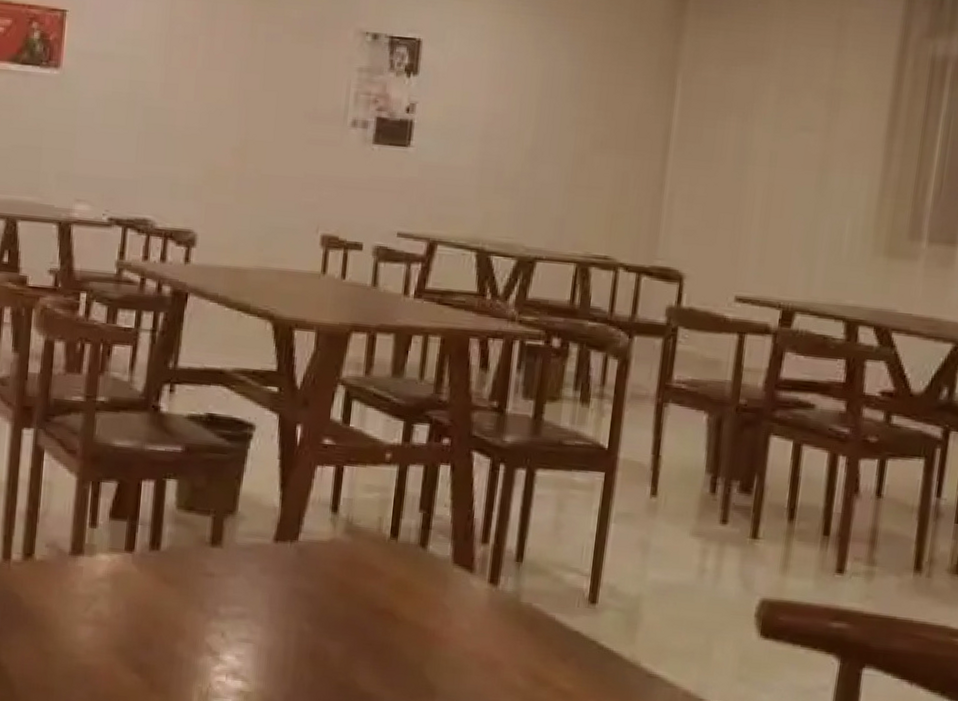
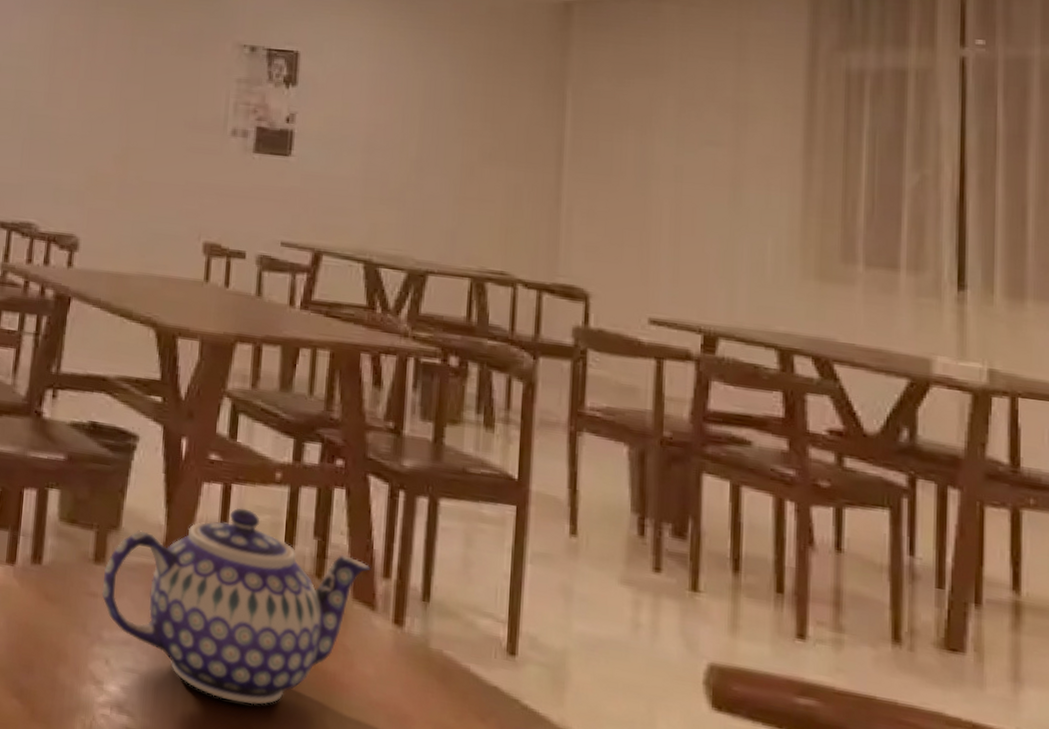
teapot: none [218,487,471,663] -> present [102,507,371,705]

